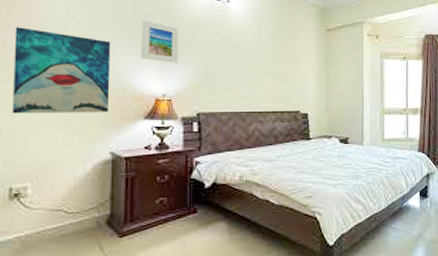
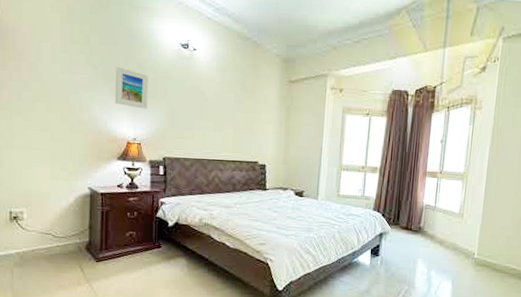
wall art: present [13,27,111,114] -> none [10,70,89,152]

